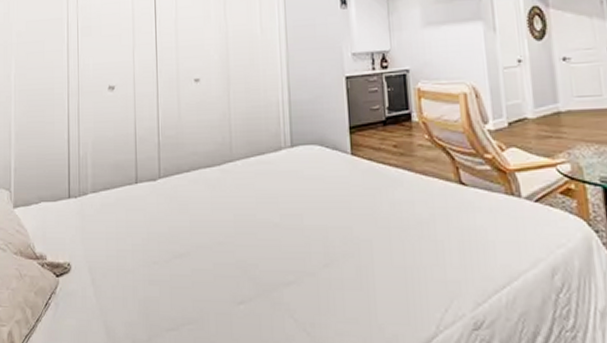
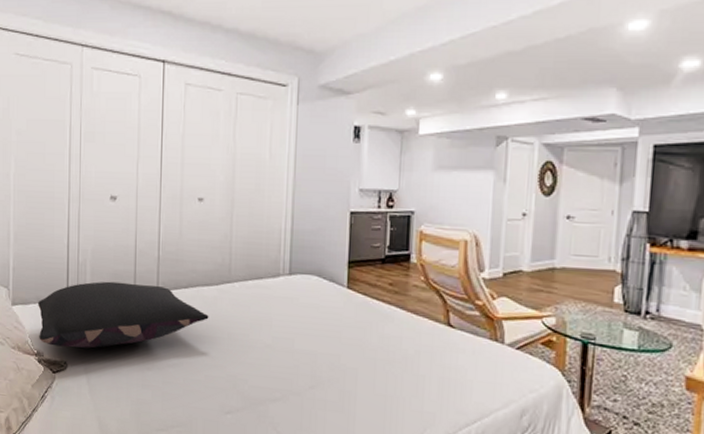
pillow: none [40,172,213,247] -> present [38,281,209,349]

